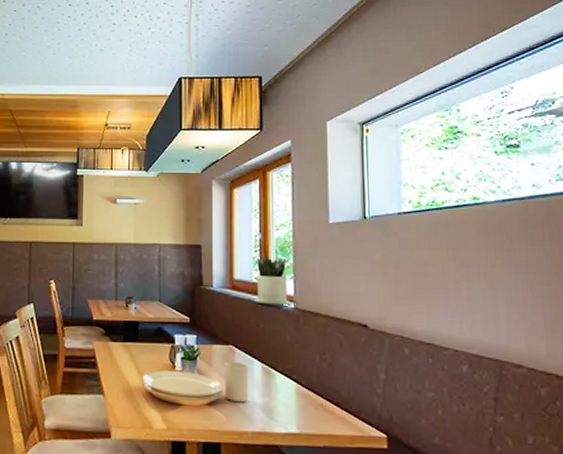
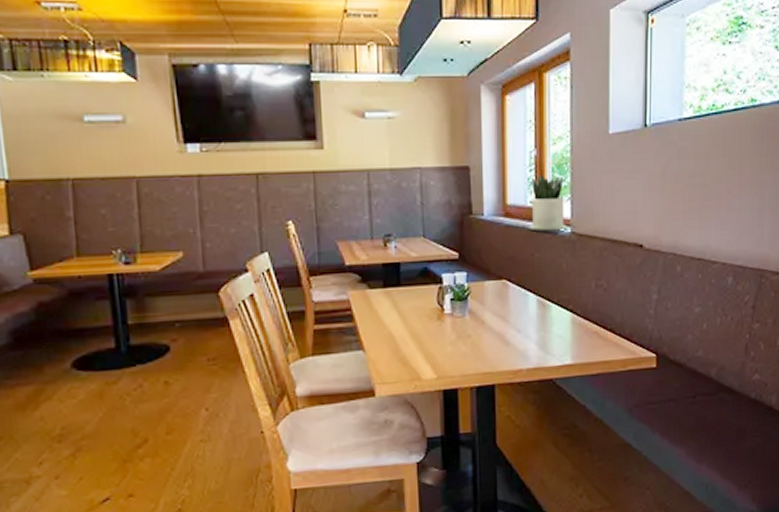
plate: present [142,370,223,406] -> none [407,314,497,351]
cup: present [225,361,249,403] -> none [498,296,524,341]

